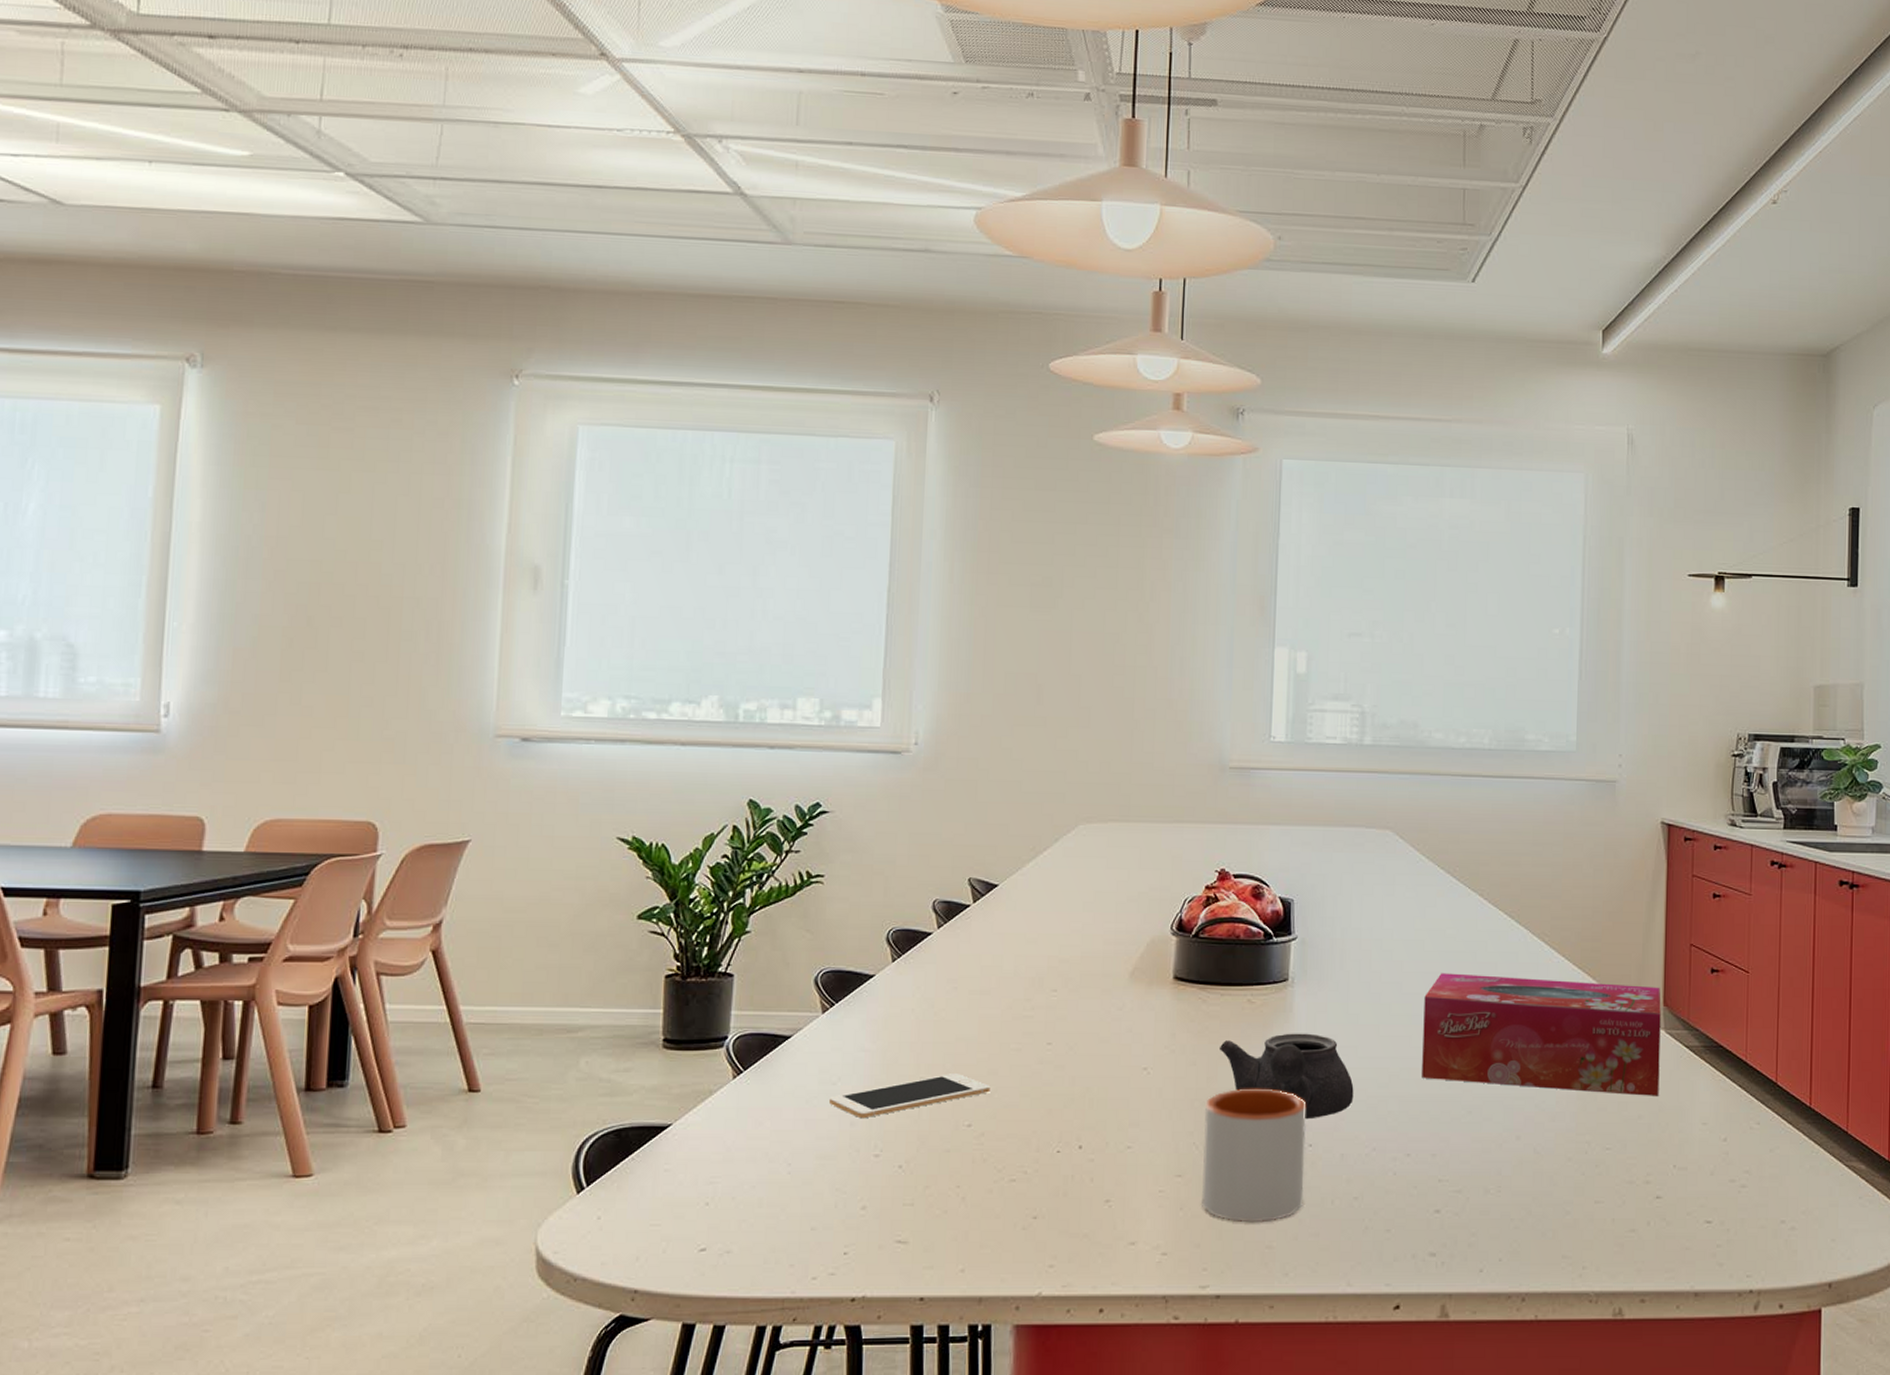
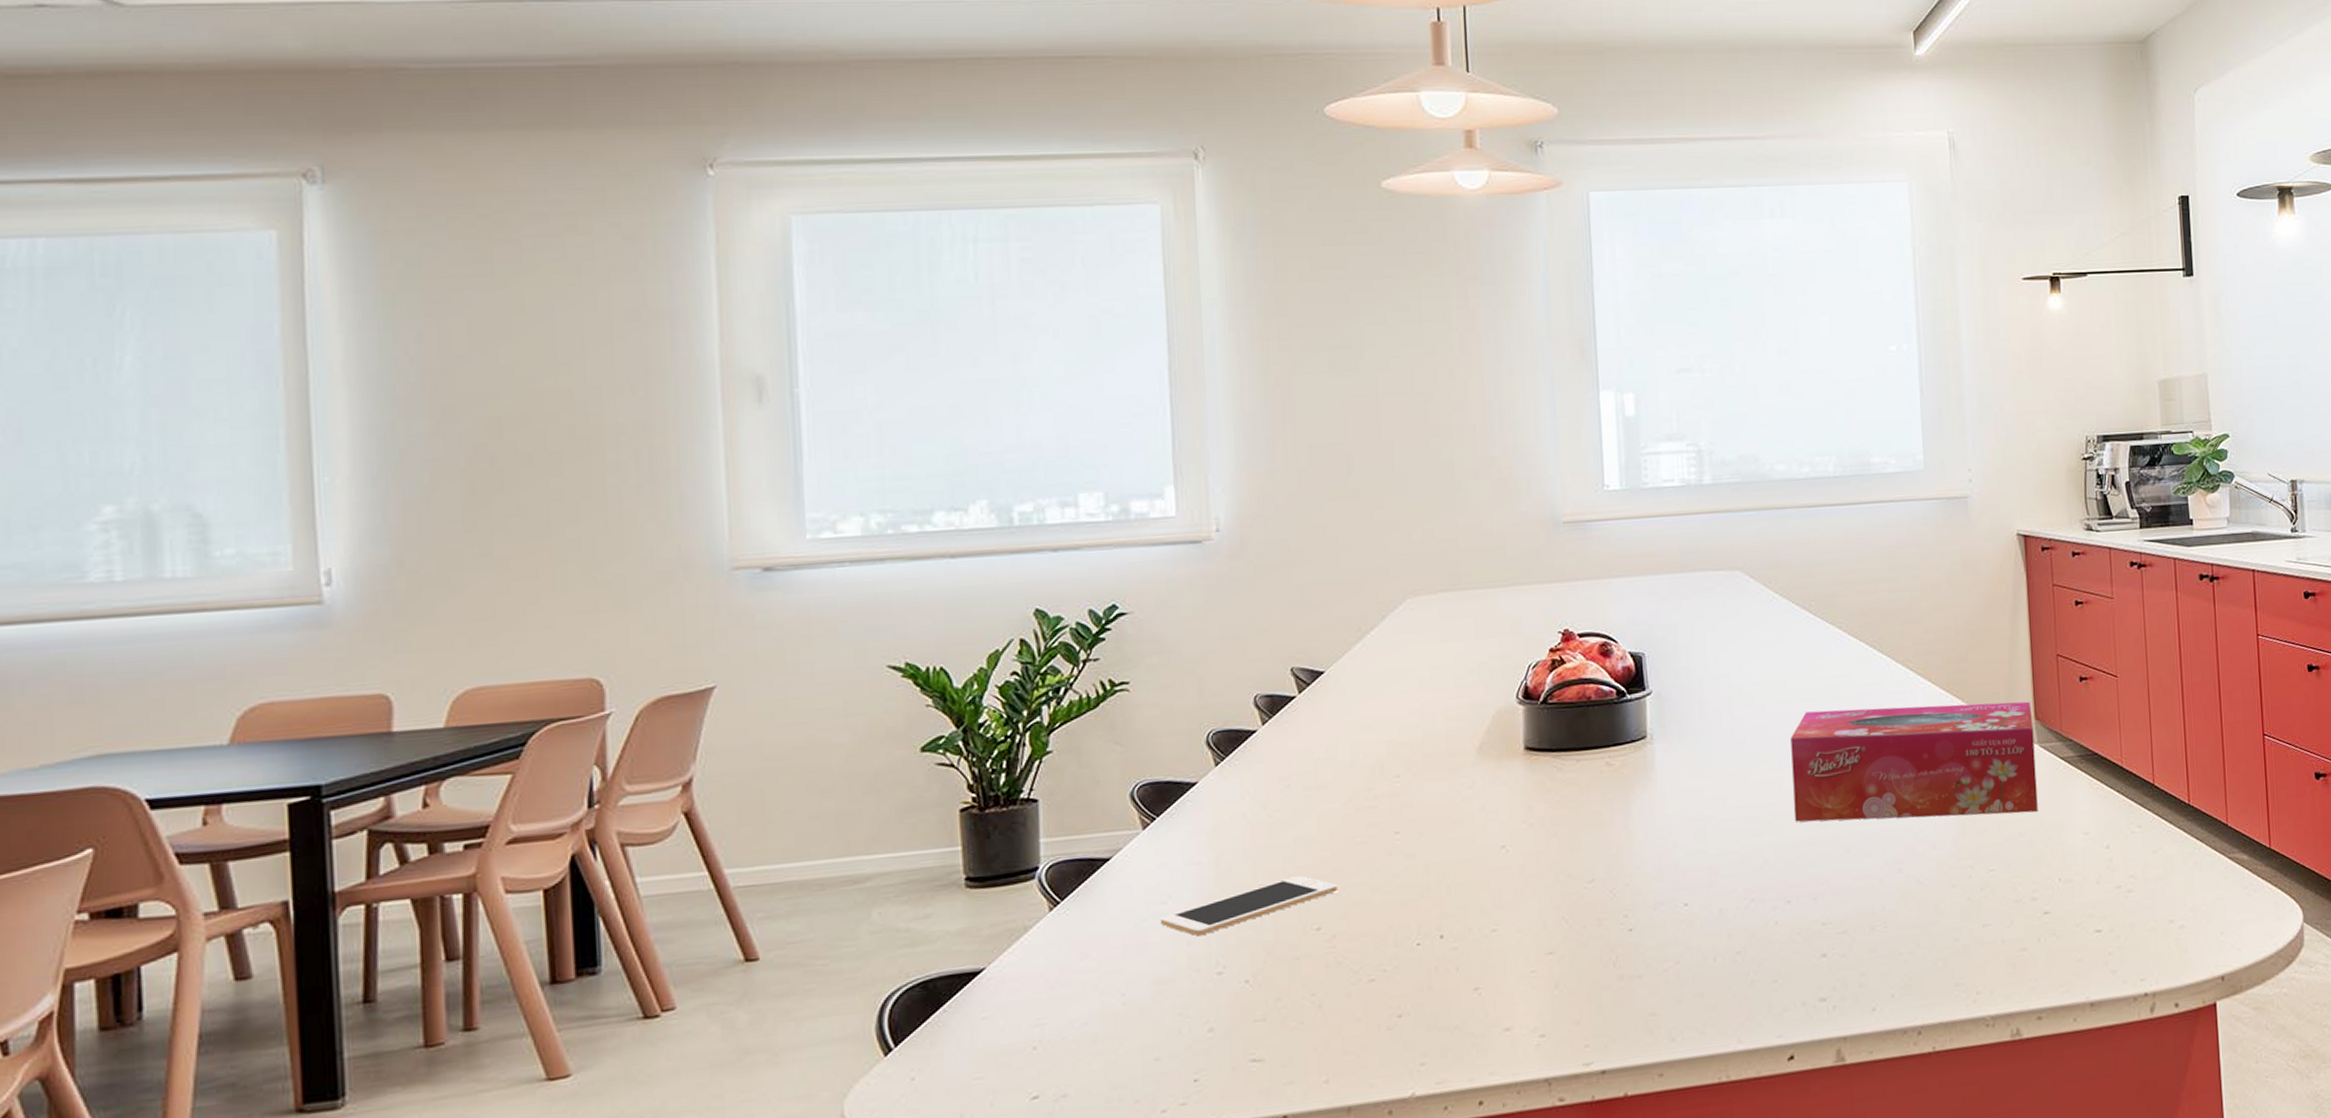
mug: present [1202,1088,1307,1223] -> none [1571,852,1684,993]
teapot: present [1219,1033,1354,1120] -> none [1580,789,1727,879]

